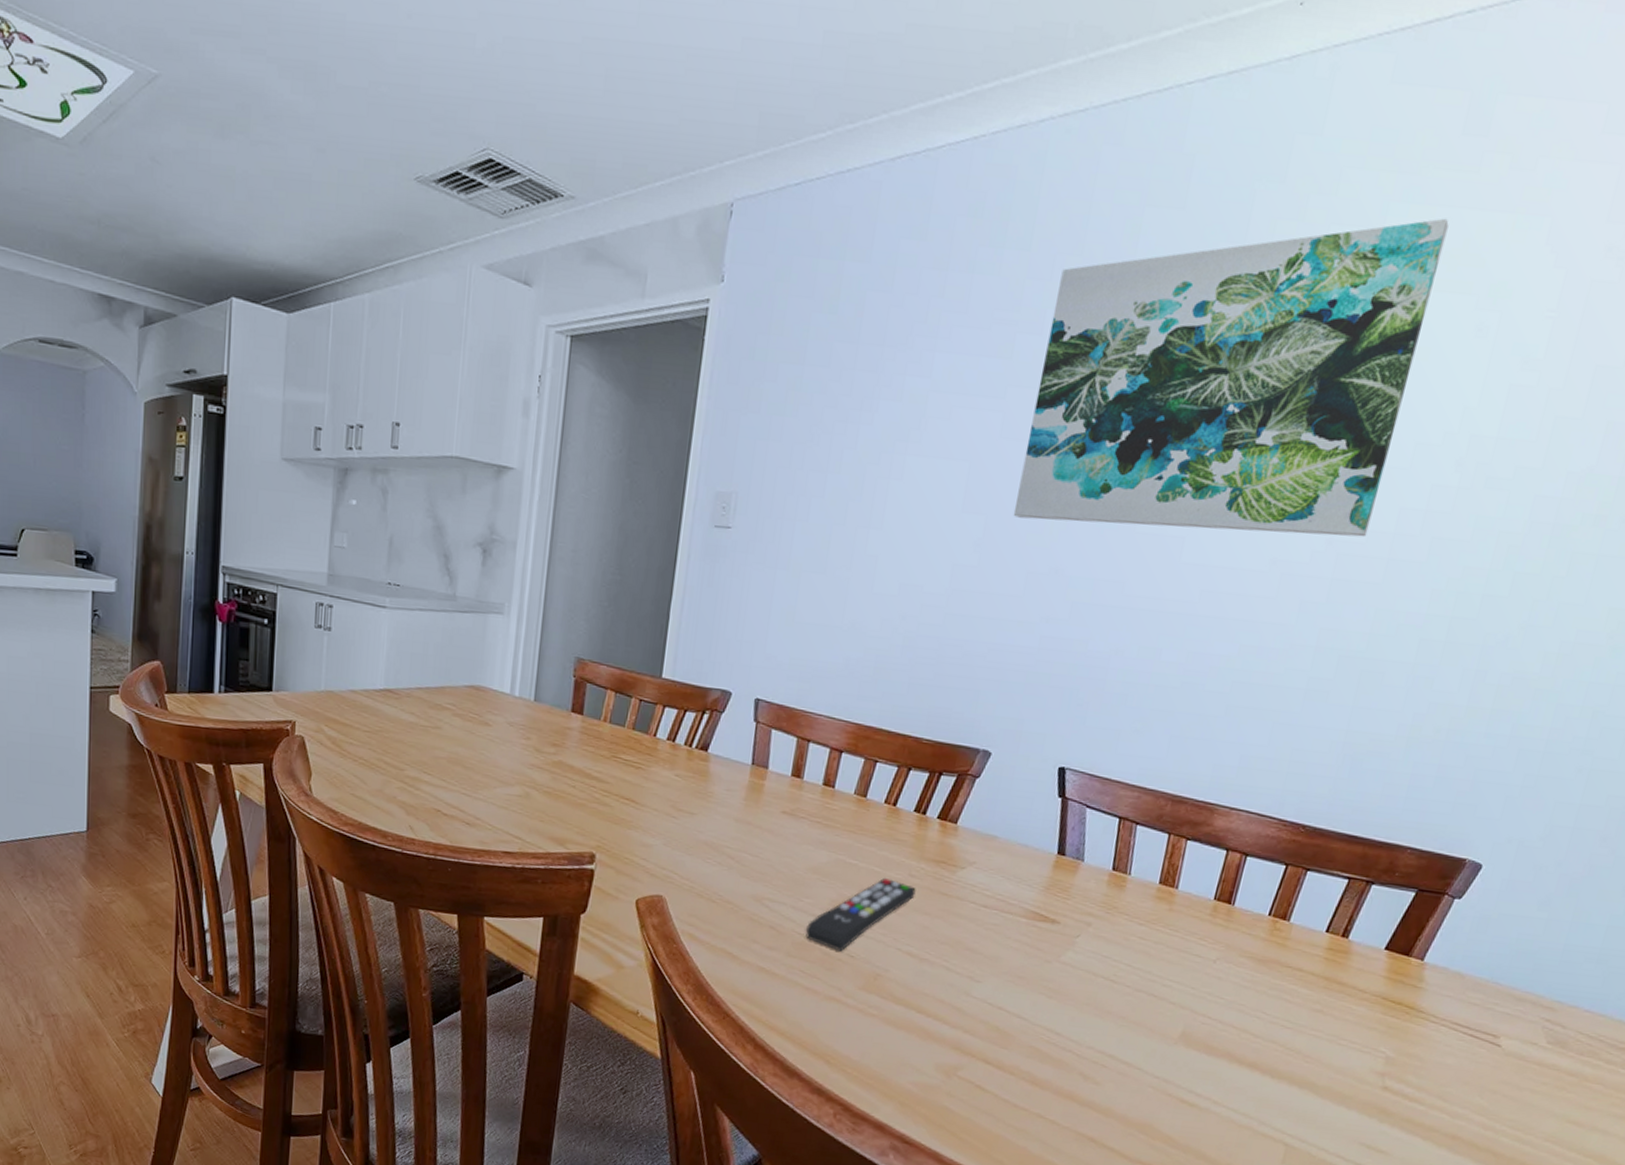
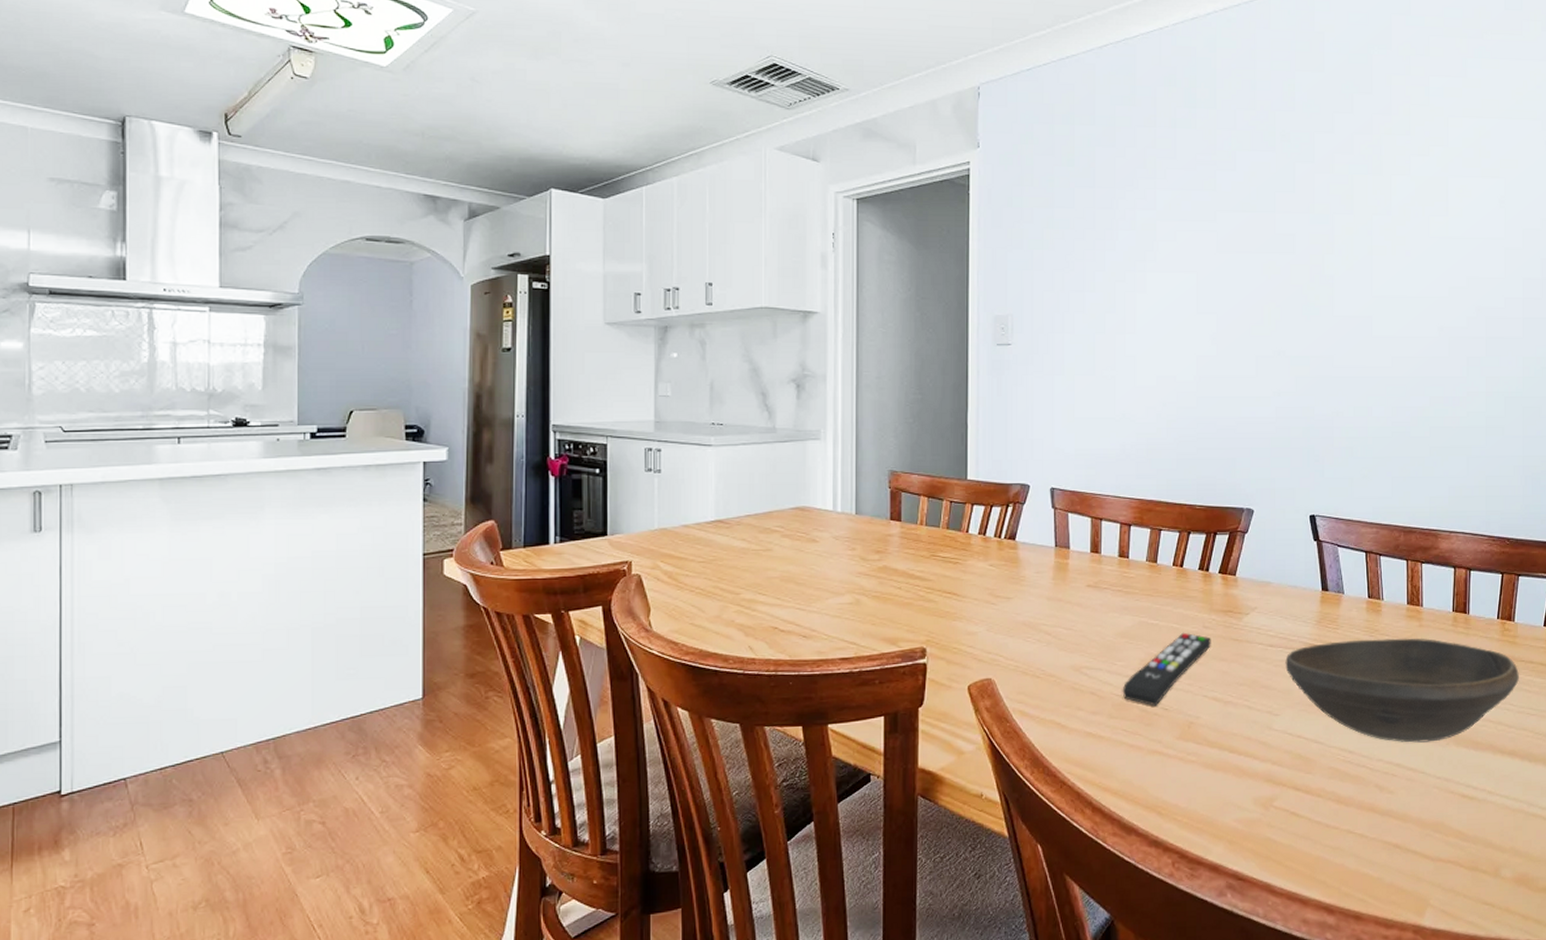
bowl: none [997,912,1282,1039] -> present [1285,638,1519,743]
wall art: present [1013,218,1449,538] -> none [1237,67,1510,314]

